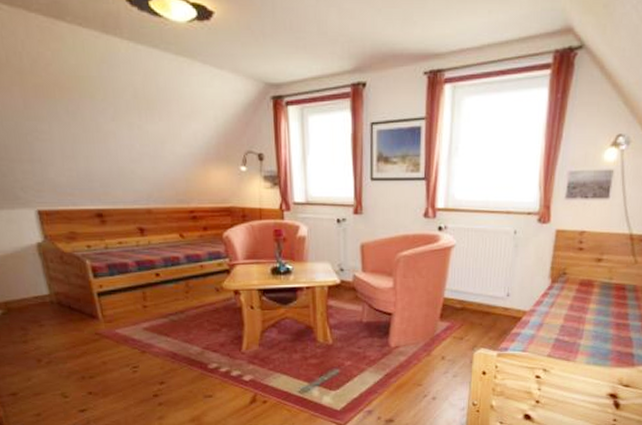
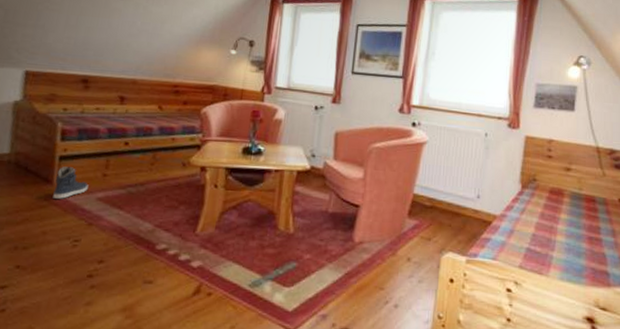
sneaker: none [99,301,132,332] -> present [53,166,89,199]

